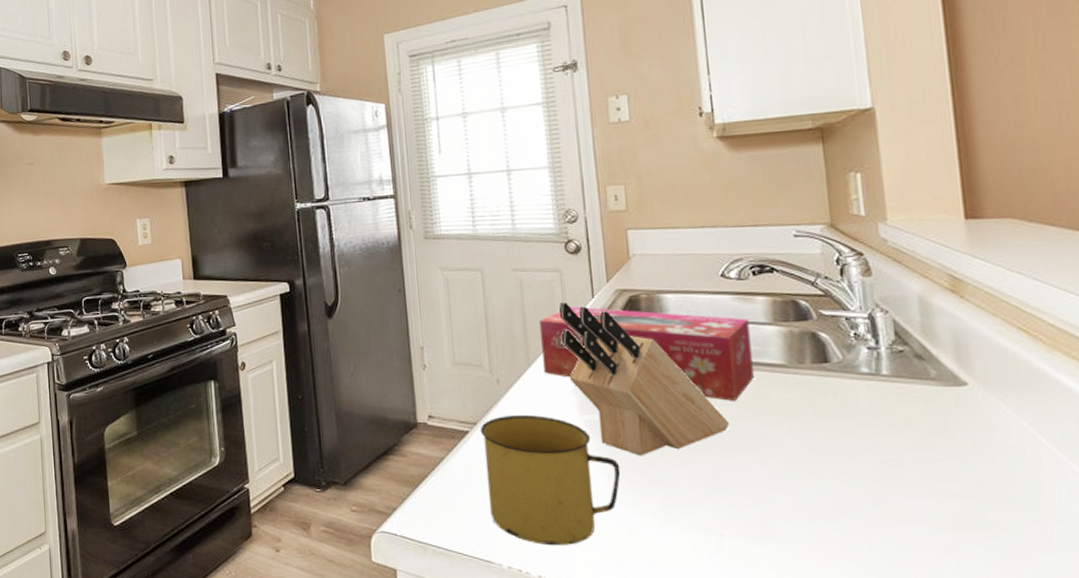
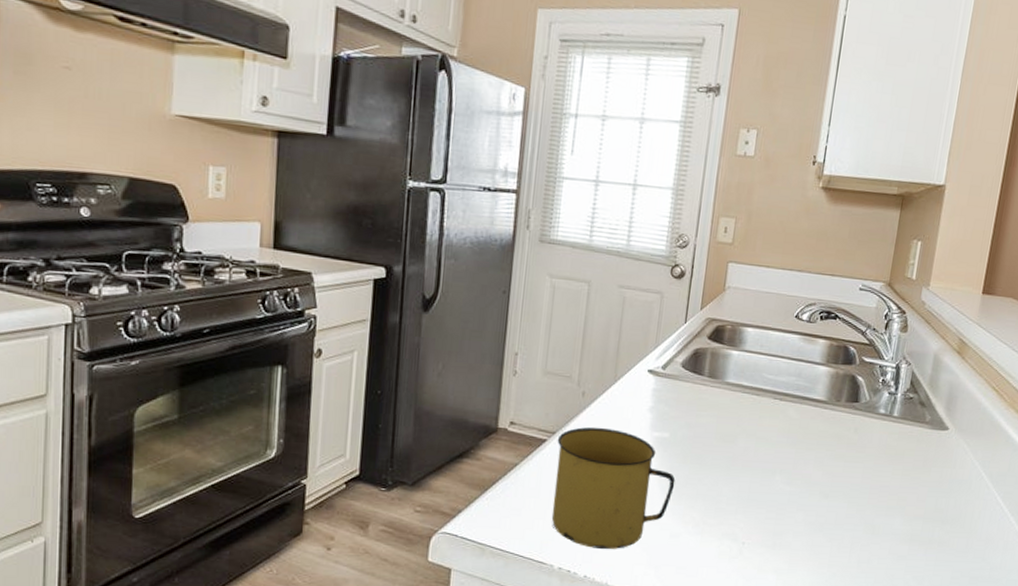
tissue box: present [540,306,754,401] -> none [627,329,808,429]
knife block: present [558,301,730,456] -> none [648,323,773,472]

